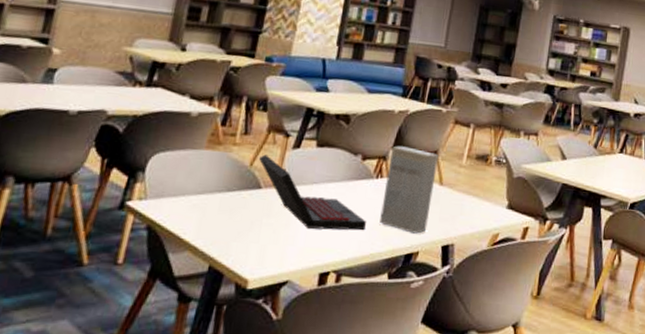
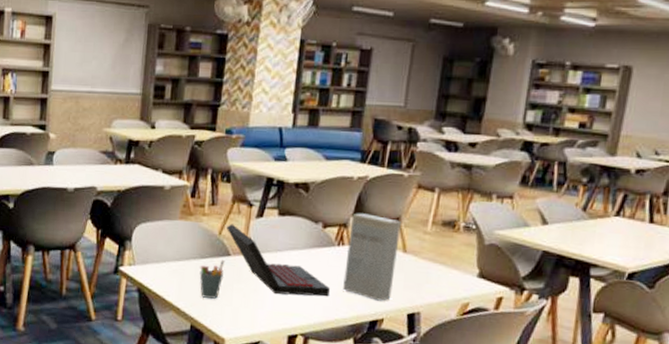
pen holder: none [223,192,255,236] -> present [199,259,226,299]

